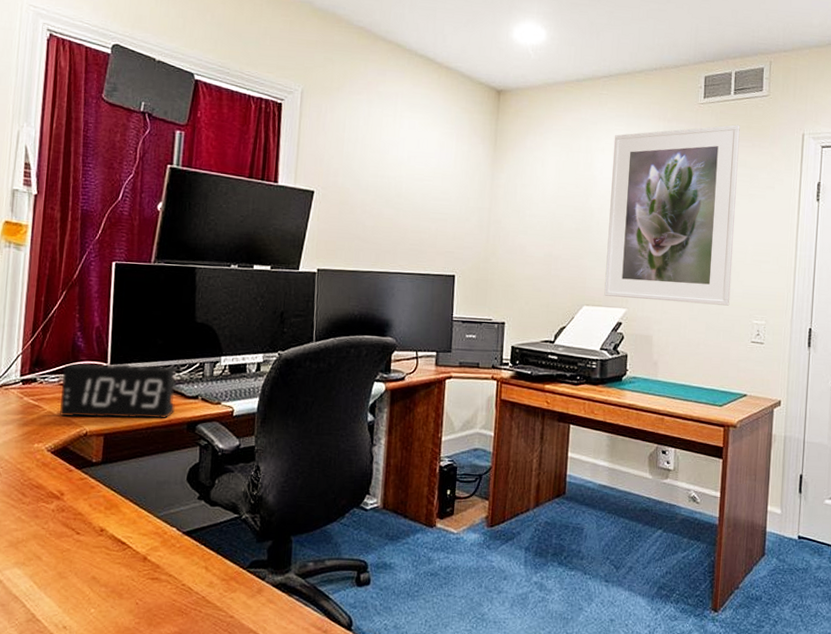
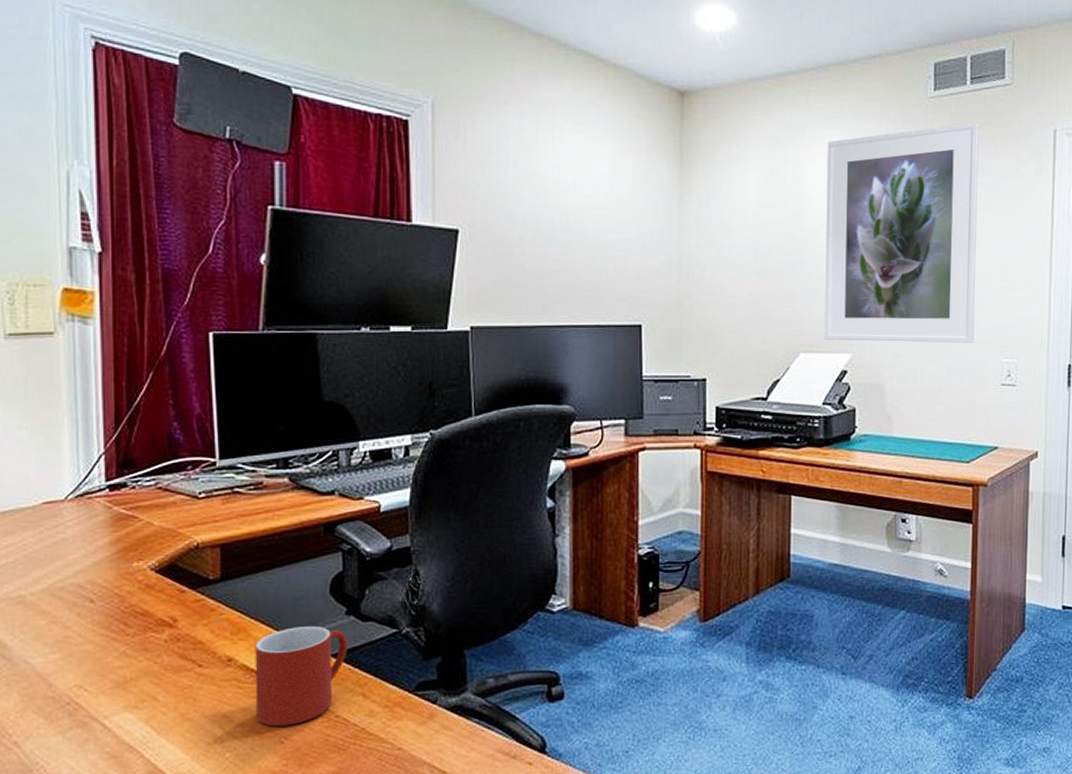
alarm clock: present [60,363,176,419] -> none [159,457,306,527]
mug: none [118,506,198,590] -> present [255,625,349,726]

